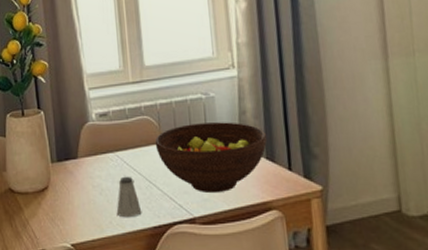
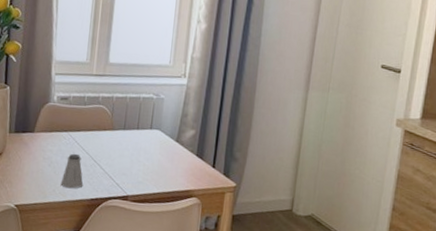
fruit bowl: present [155,122,267,194] -> none [105,118,200,178]

